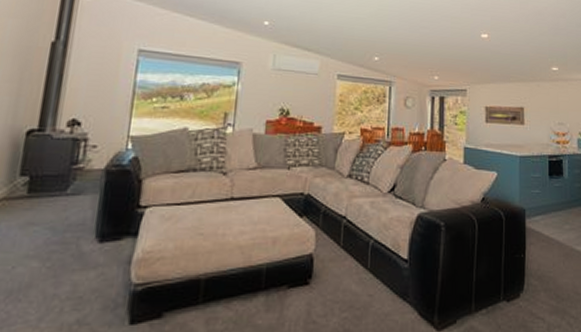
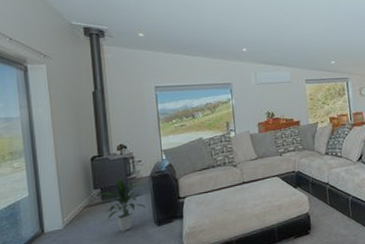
indoor plant: none [26,164,90,243] -> present [99,177,147,231]

